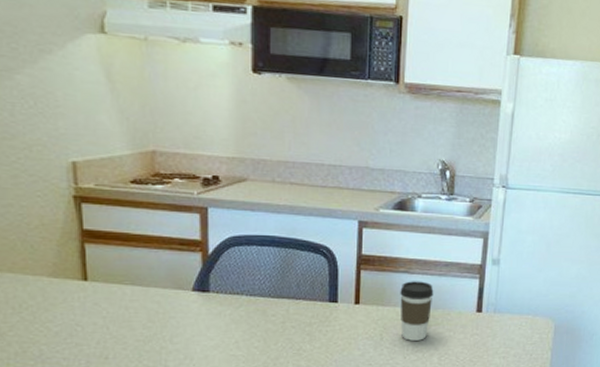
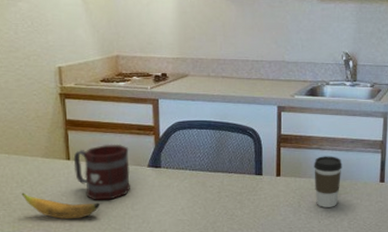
banana: none [19,321,128,355] -> present [21,192,100,220]
mug: none [92,261,169,331] -> present [73,144,130,200]

